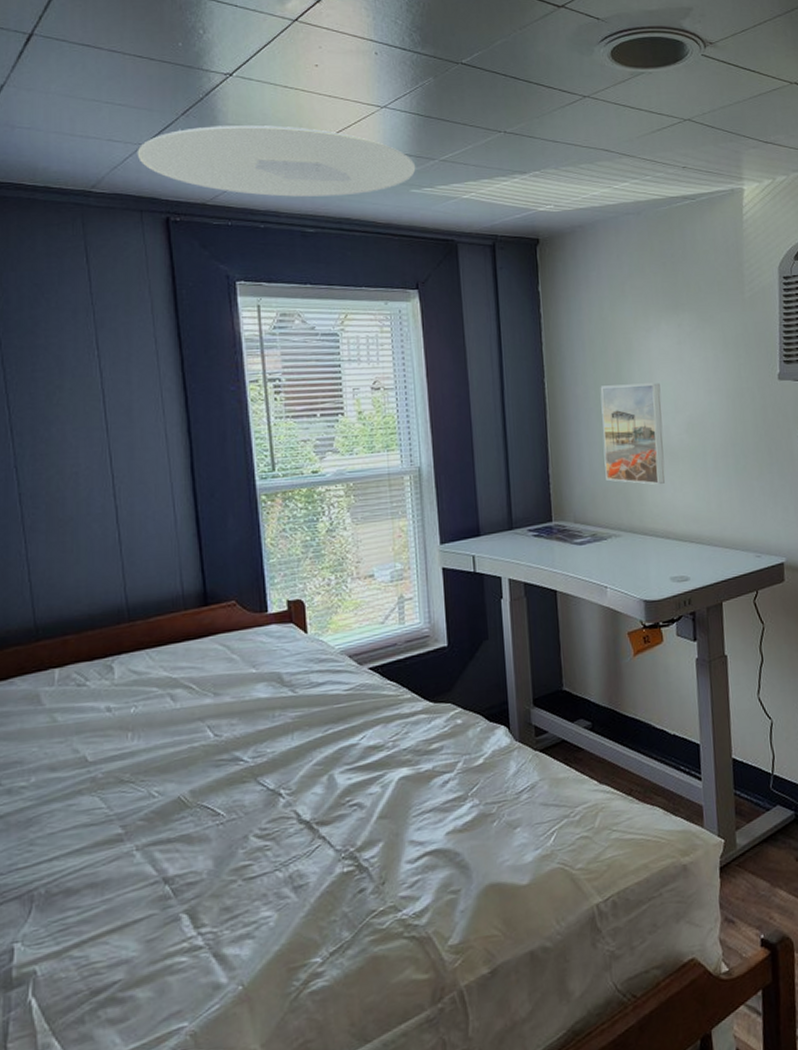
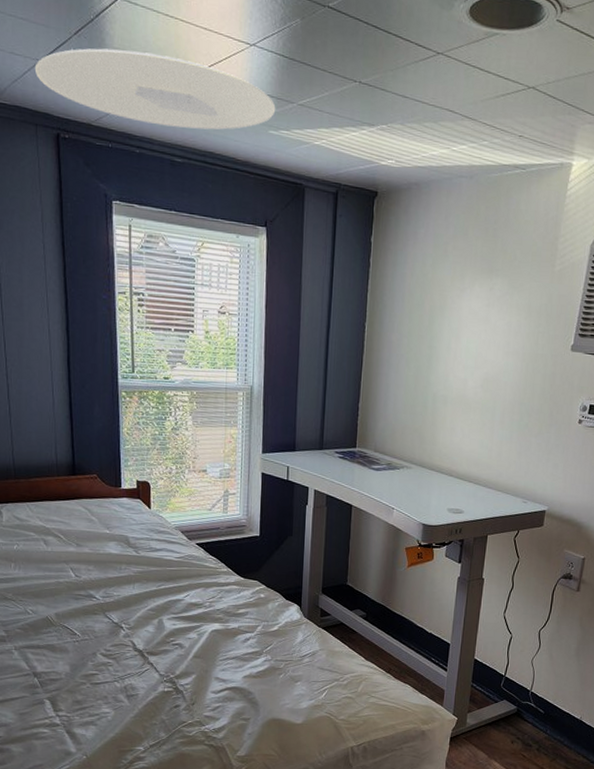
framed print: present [600,383,665,484] -> none [406,336,465,429]

